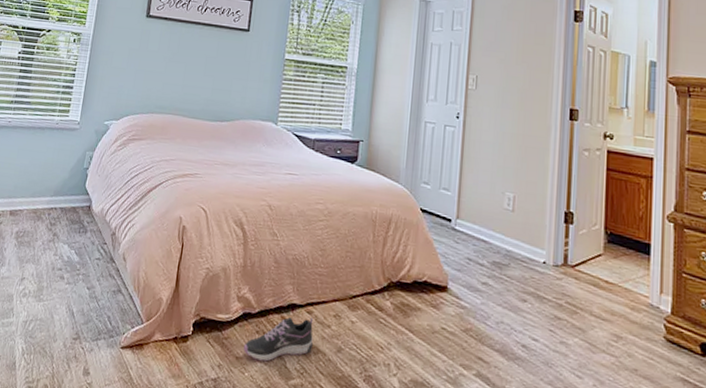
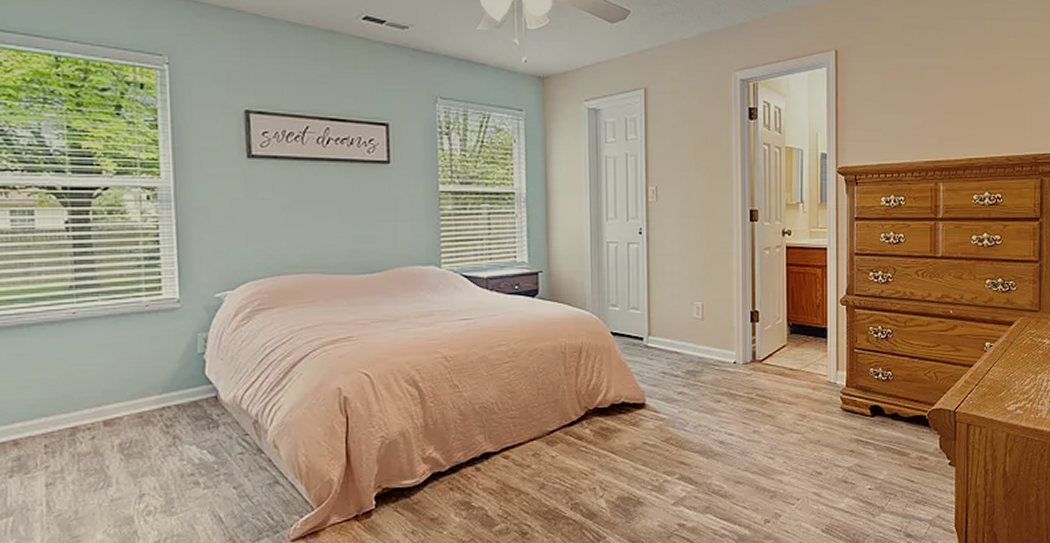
athletic shoe: present [243,317,314,362] -> none [438,461,513,517]

